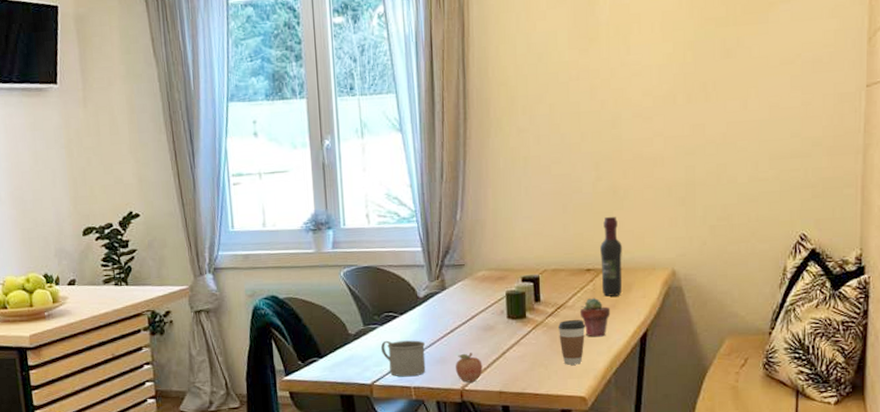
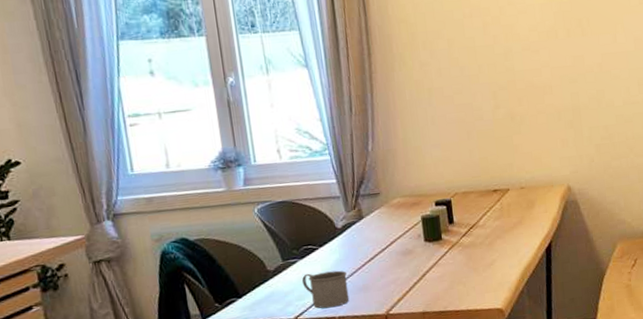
fruit: present [456,353,483,383] -> none [378,278,405,307]
coffee cup: present [557,320,585,365] -> none [472,237,498,280]
potted succulent: present [579,297,611,337] -> none [490,215,518,252]
wine bottle: present [600,216,623,297] -> none [504,140,527,214]

